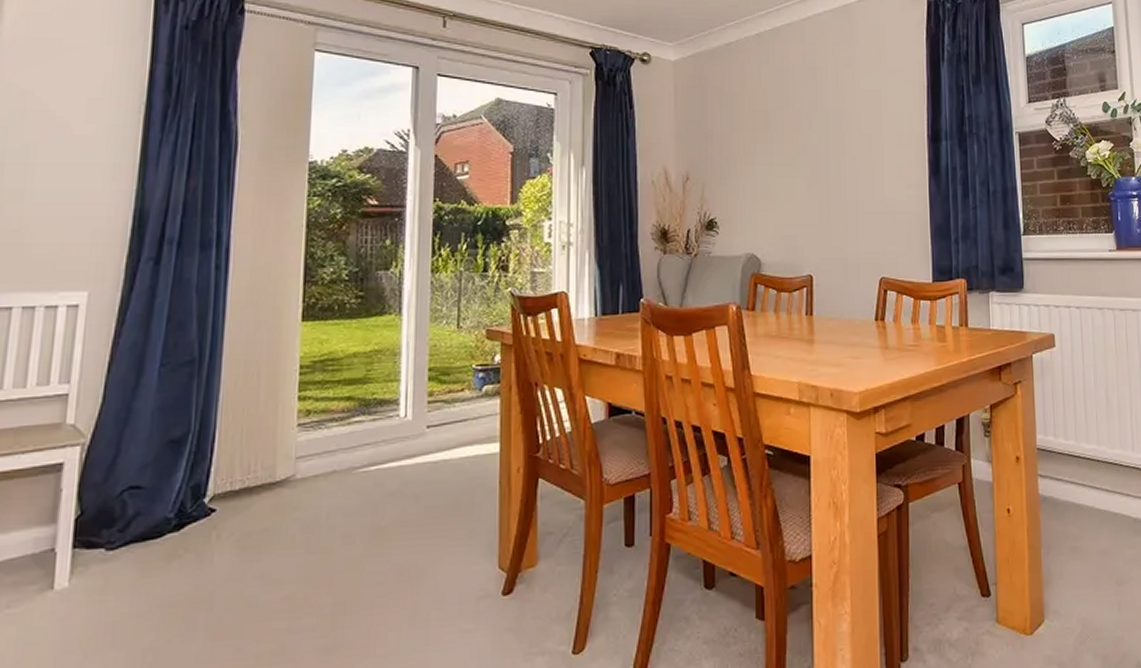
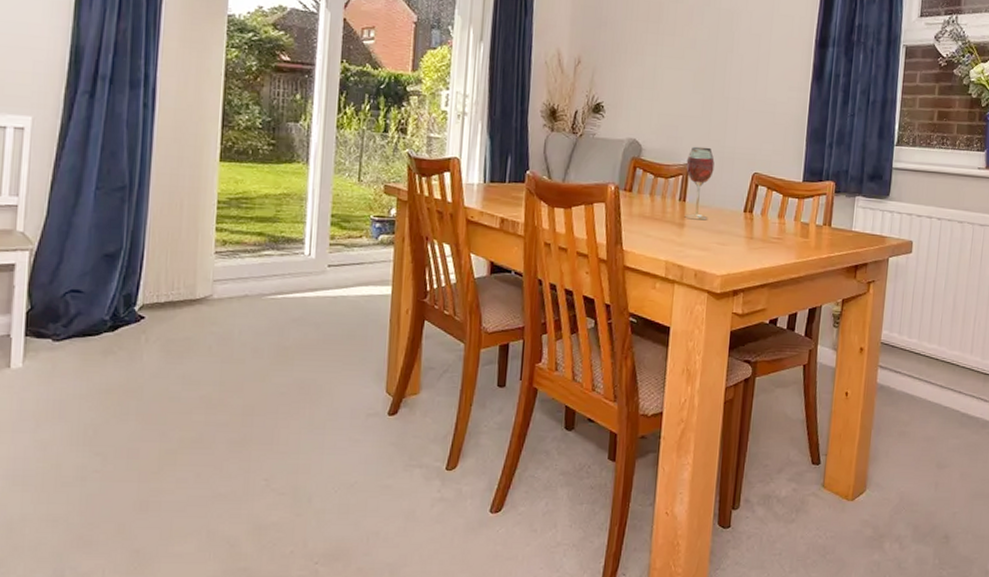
wineglass: none [809,255,839,334] -> present [684,146,715,221]

